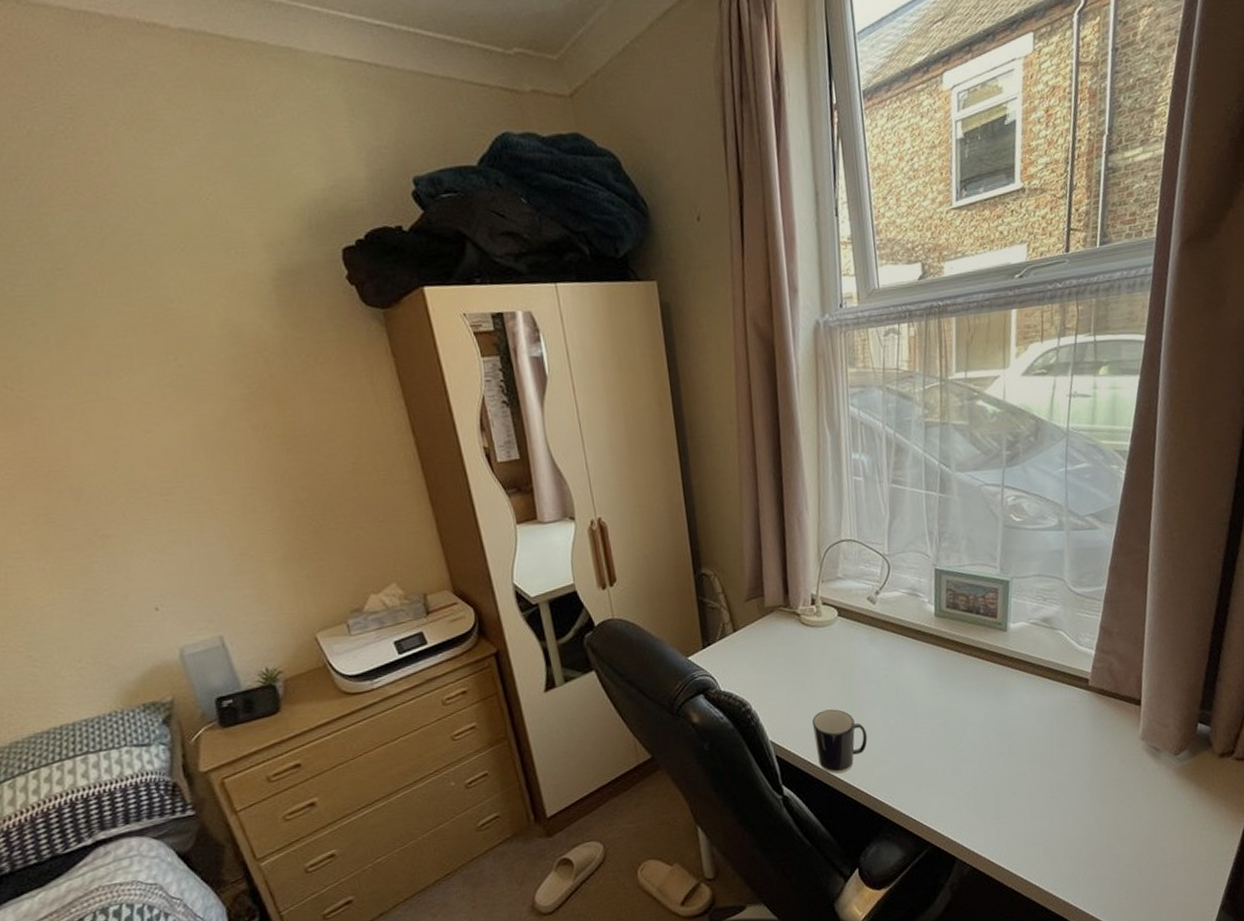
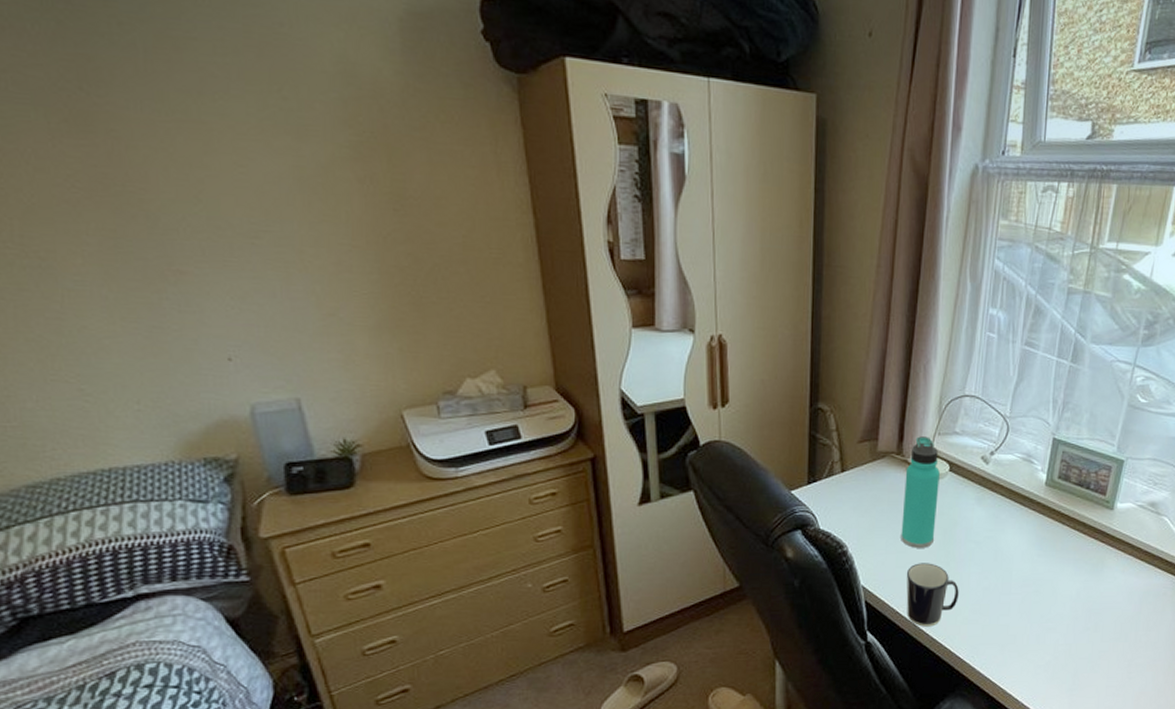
thermos bottle: none [795,585,834,697] -> present [901,436,940,548]

